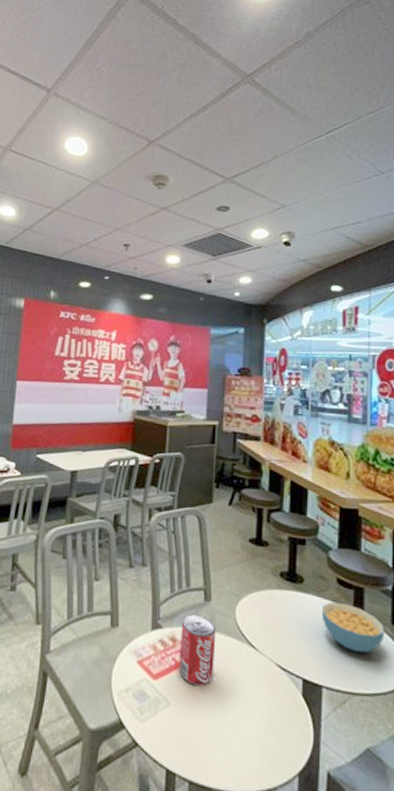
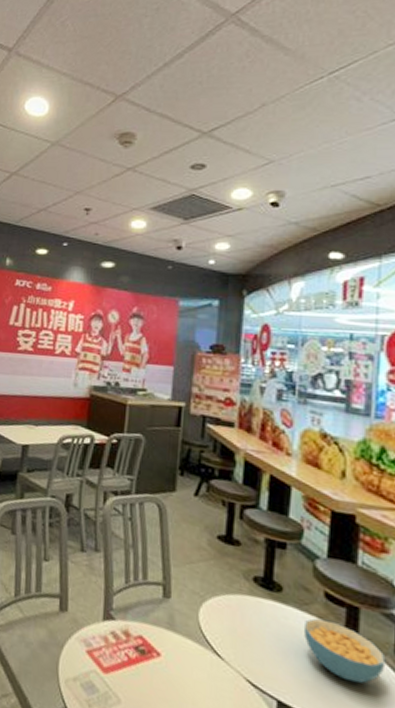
soda can: present [178,614,216,686] -> none [131,609,176,689]

